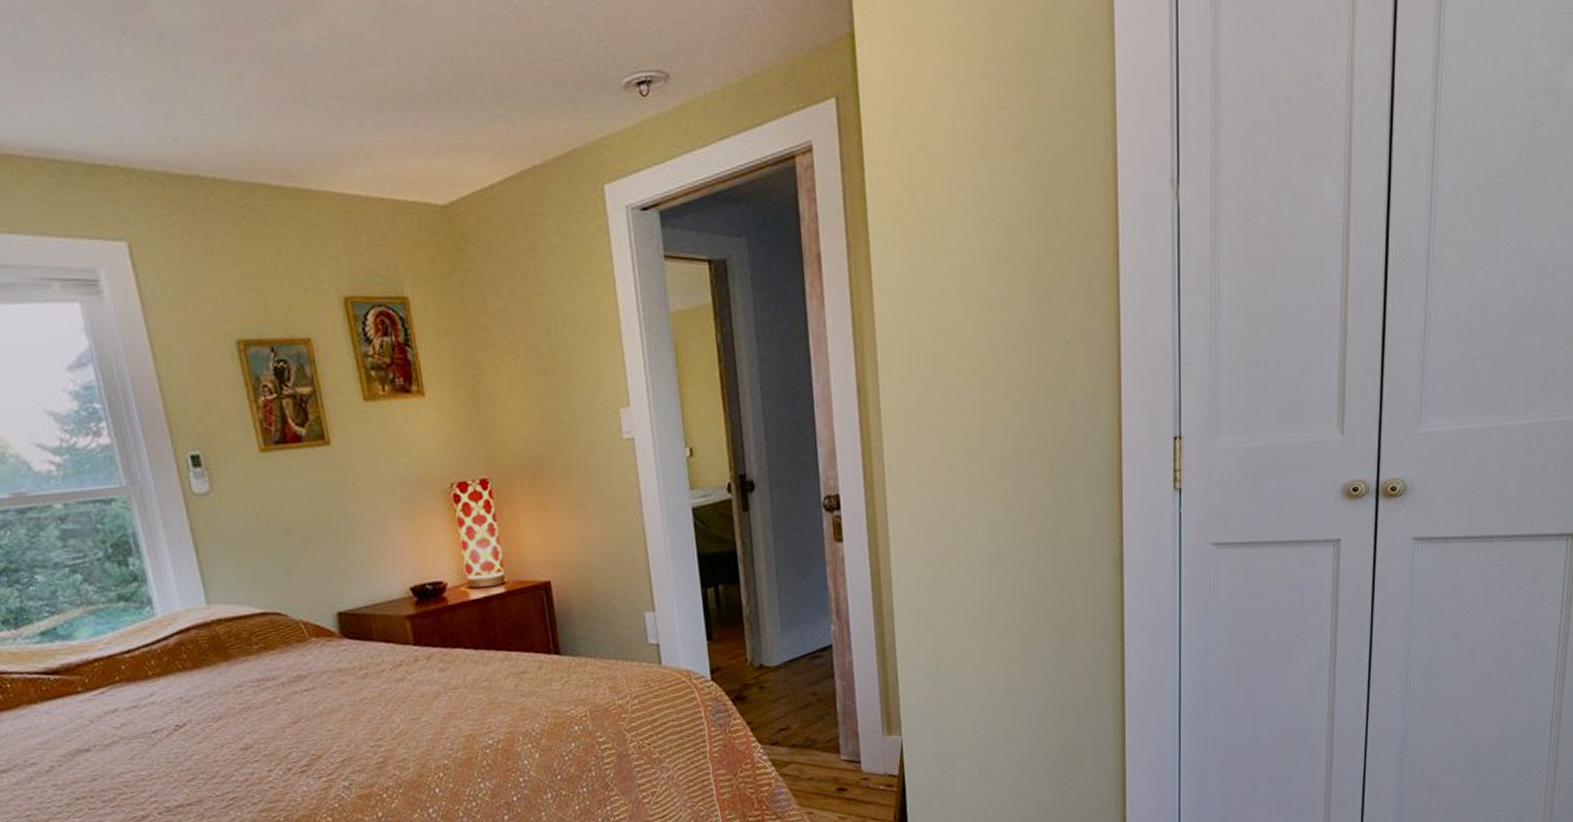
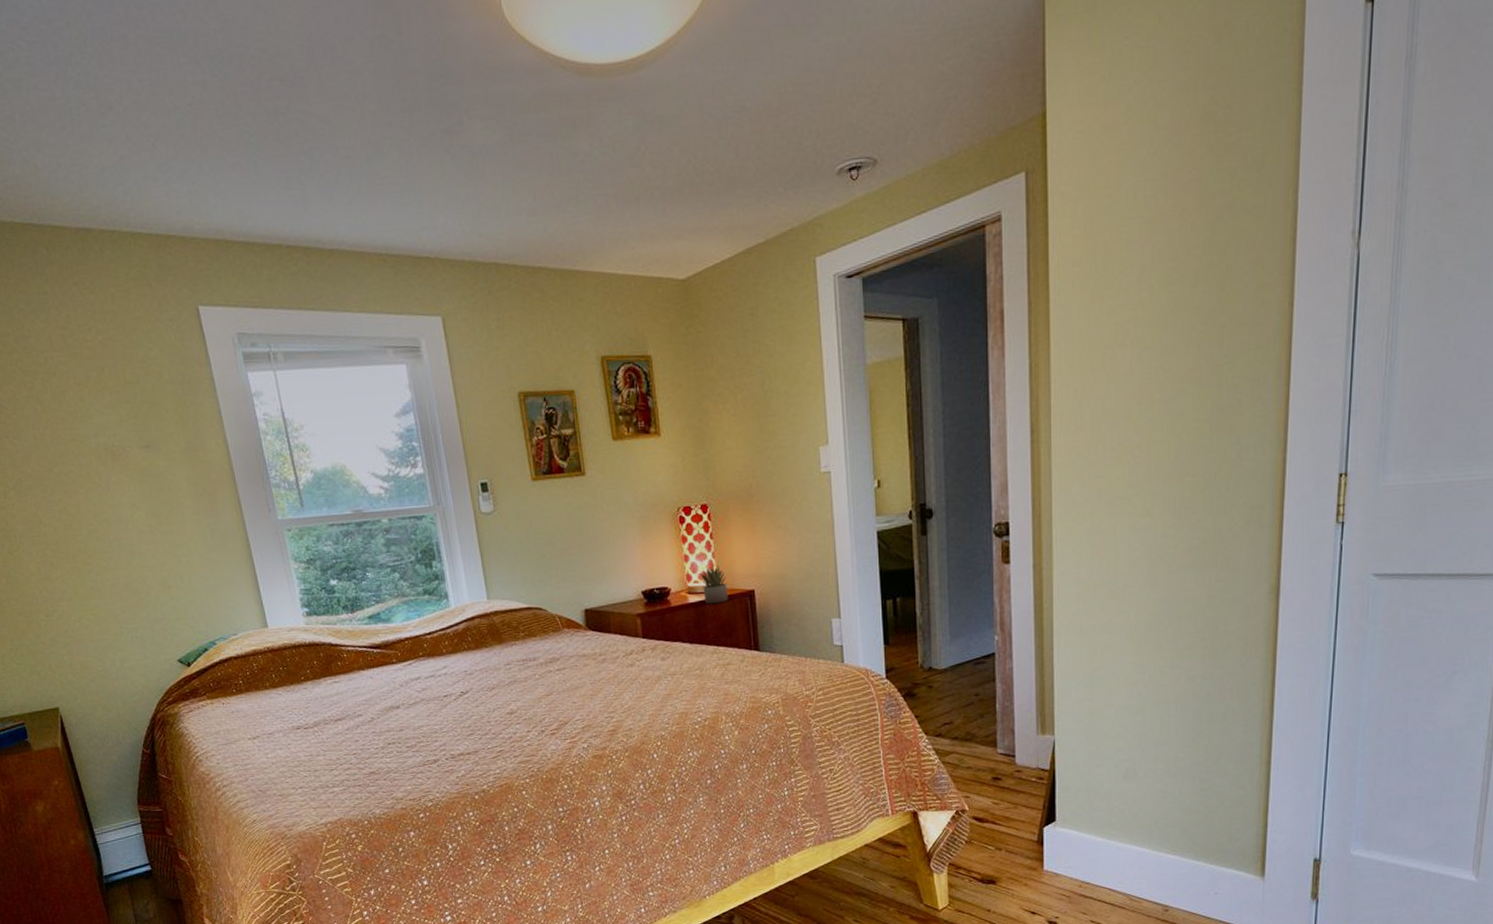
succulent plant: none [483,552,519,601] -> present [701,564,728,604]

